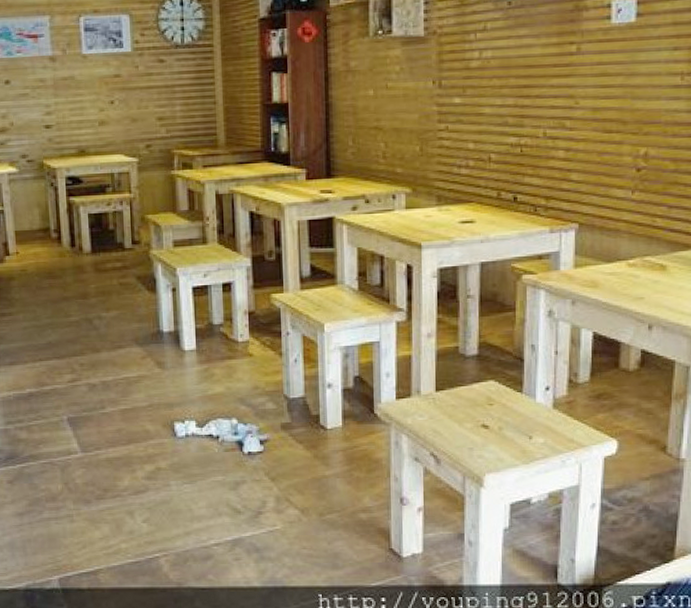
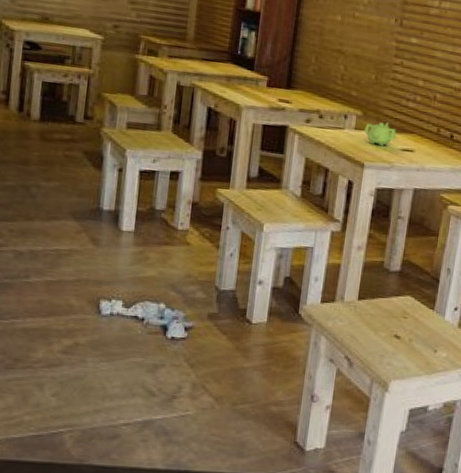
teapot: none [415,195,453,223] -> present [364,122,397,147]

